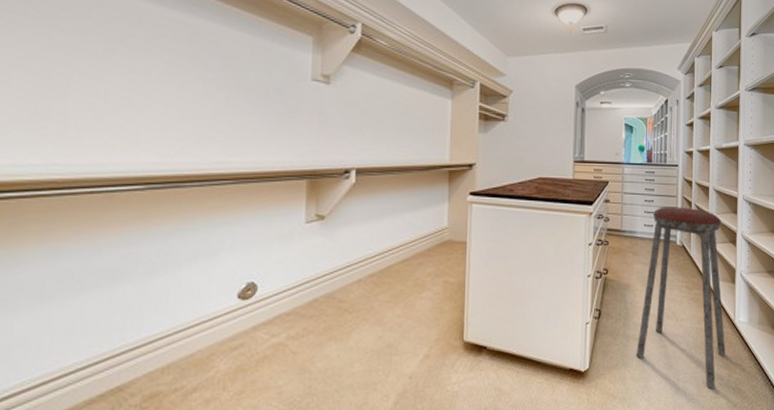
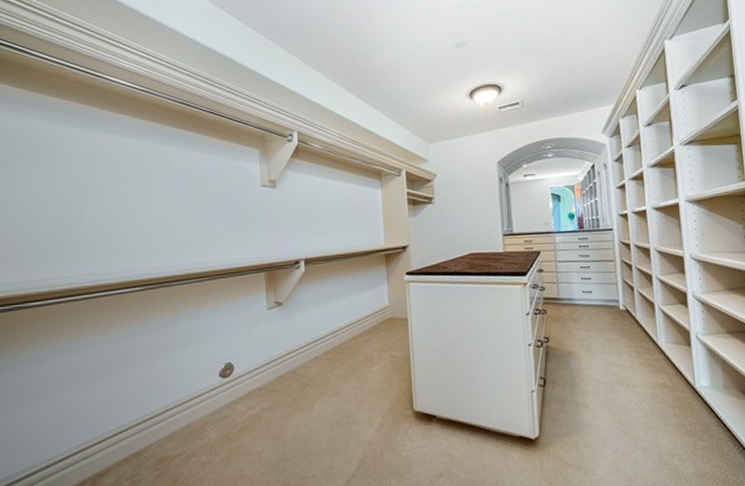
music stool: present [636,207,726,390] -> none [587,270,689,458]

